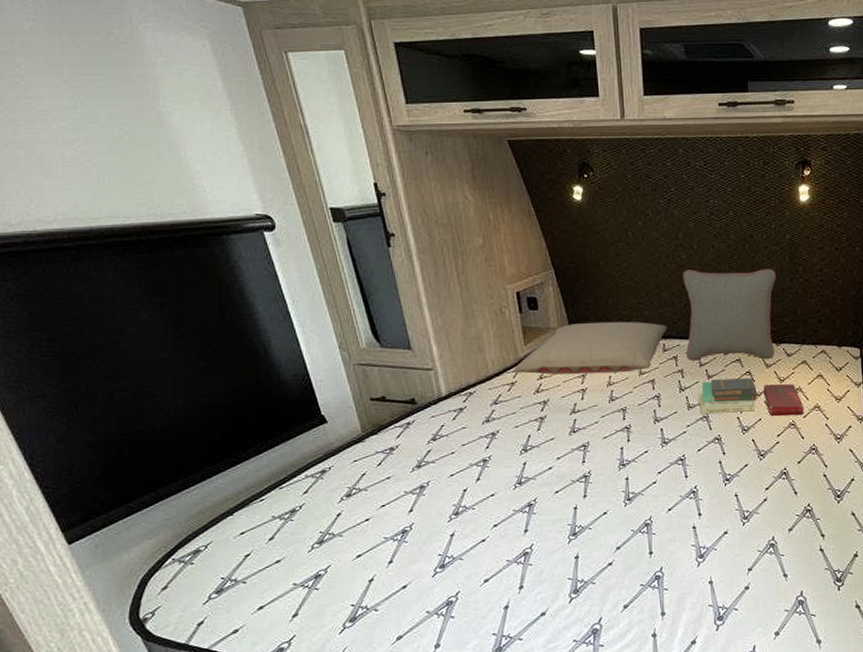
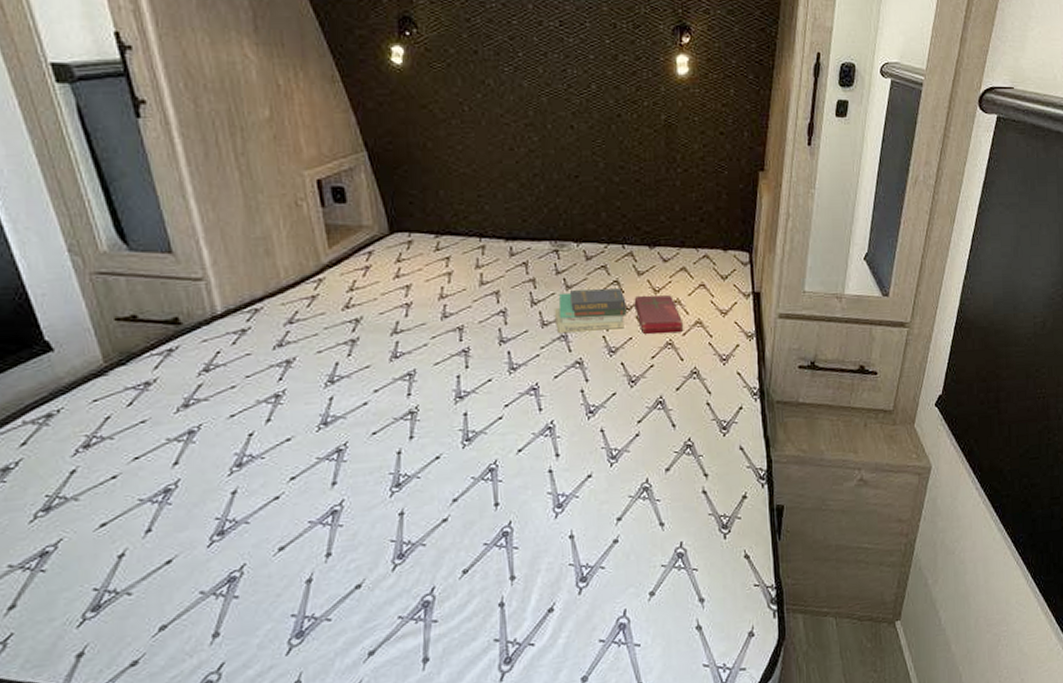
pillow: present [514,322,666,375] -> none [314,219,514,286]
pillow: present [682,269,776,361] -> none [533,155,649,268]

